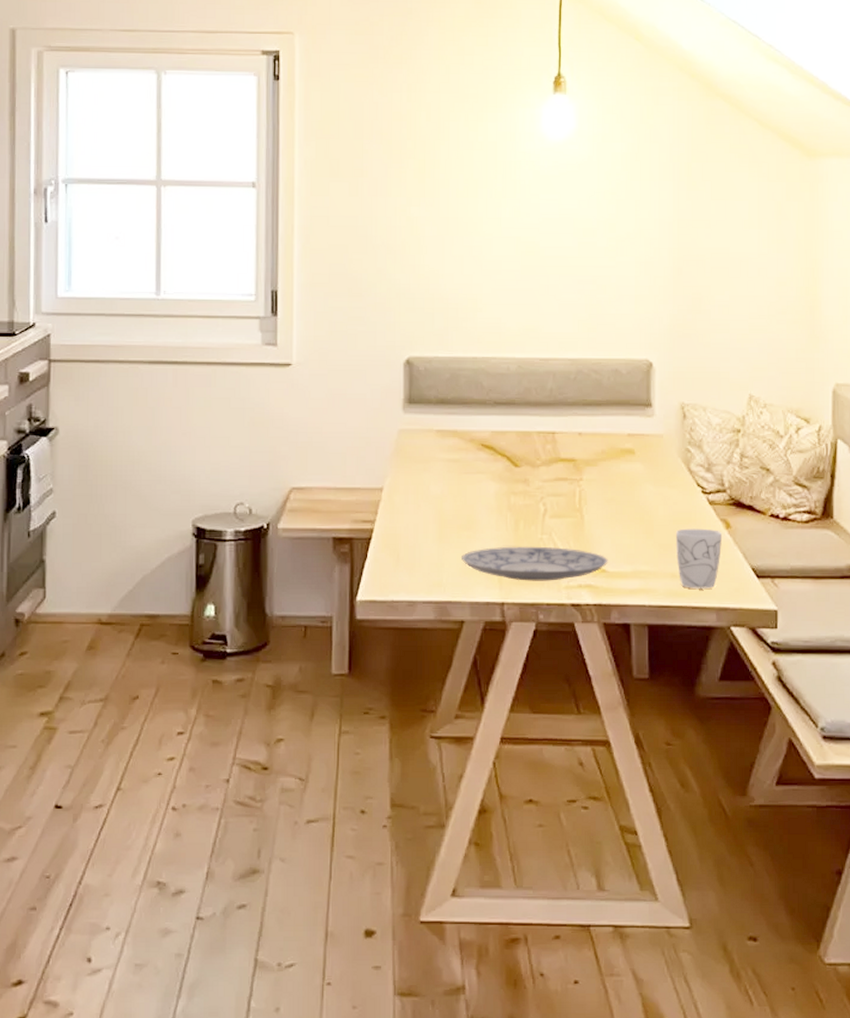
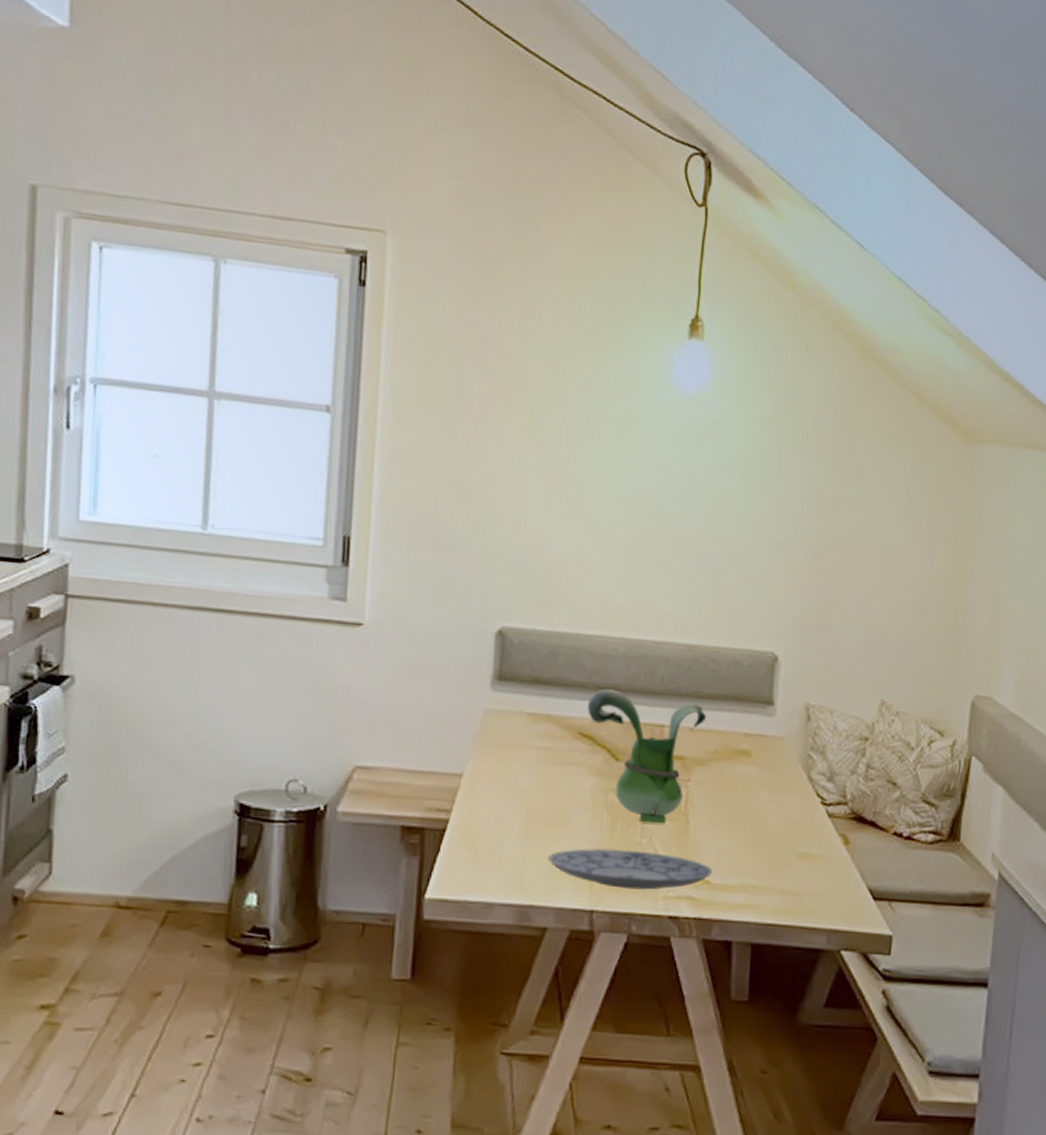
toy figurine: none [488,404,593,521] -> present [588,689,707,824]
mug: present [675,528,722,589] -> none [788,841,839,908]

